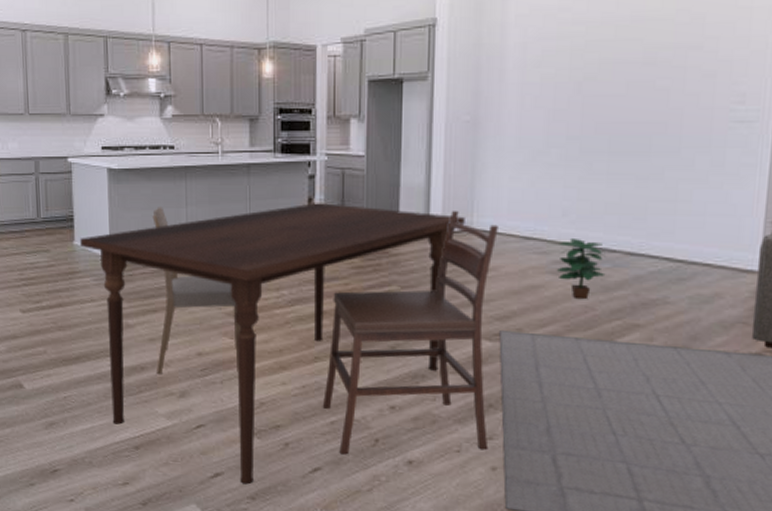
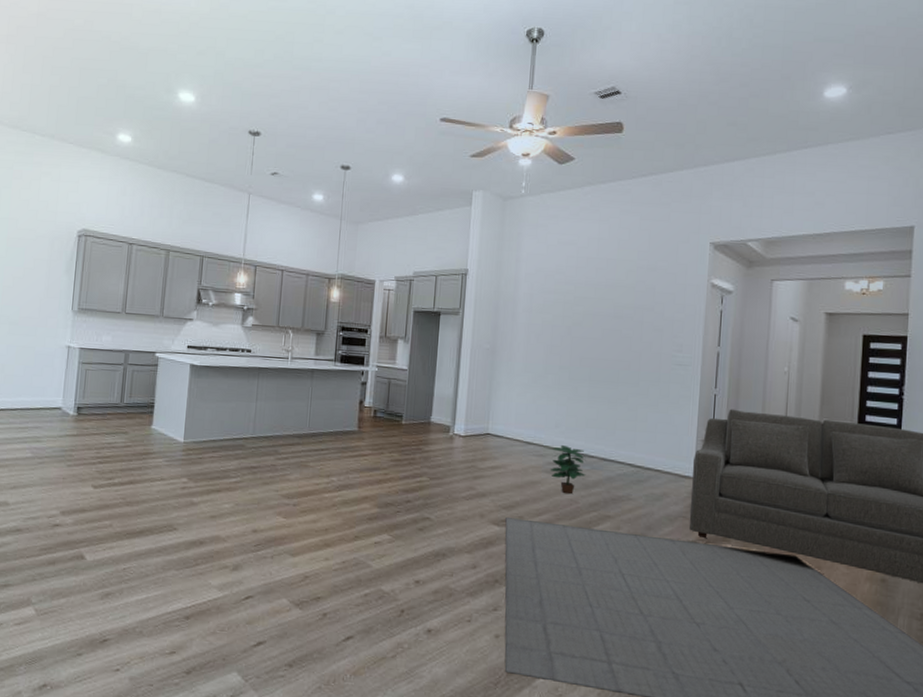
dining table: present [80,203,465,485] -> none [157,405,483,653]
dining chair: present [152,207,242,374] -> none [214,400,294,549]
dining chair: present [323,210,498,455] -> none [359,417,508,625]

